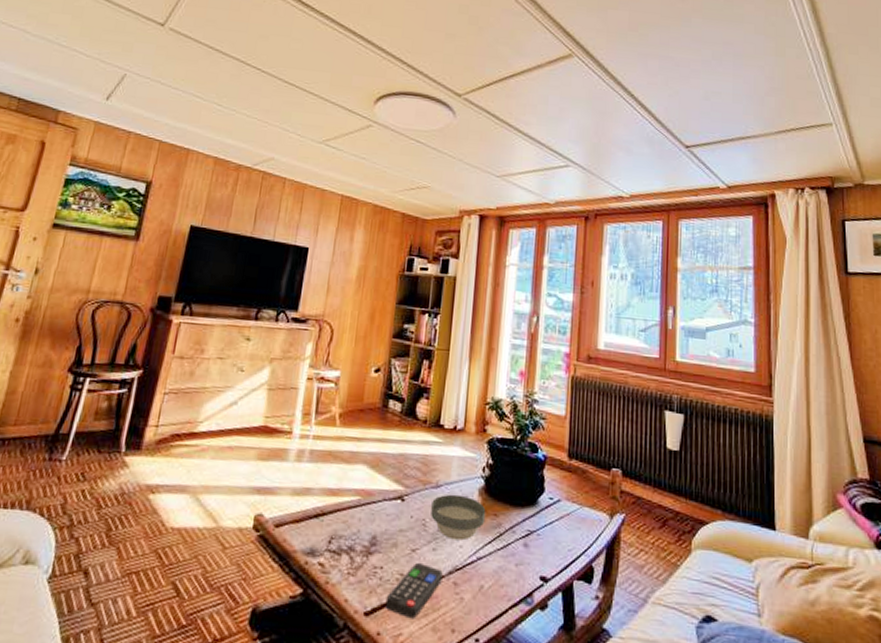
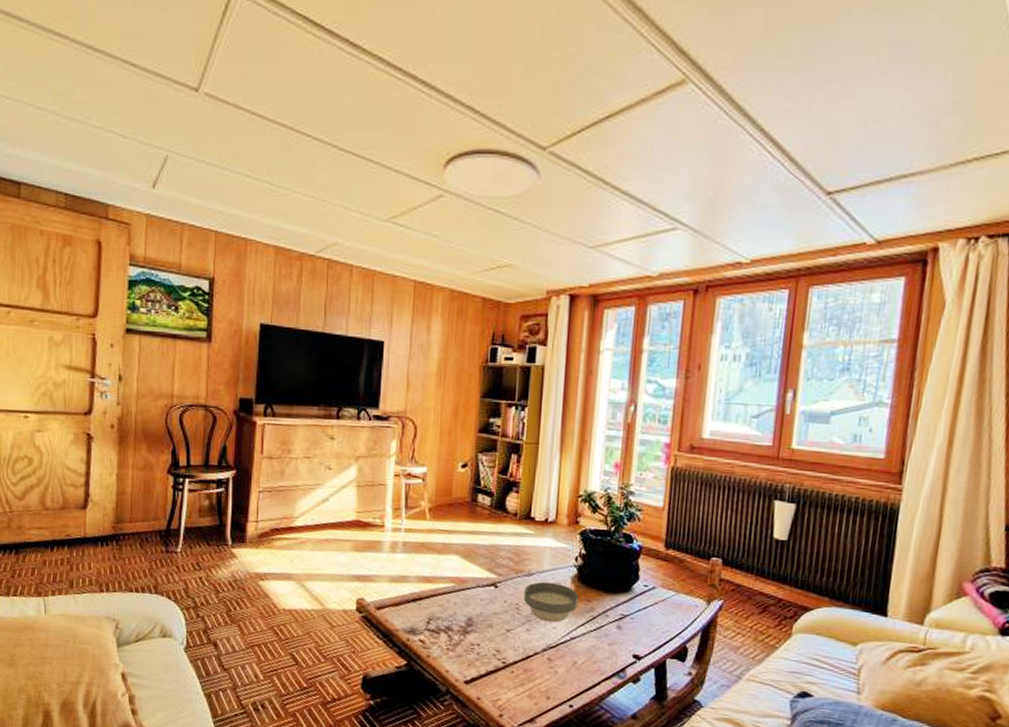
remote control: present [385,563,443,619] -> none [483,642,537,688]

